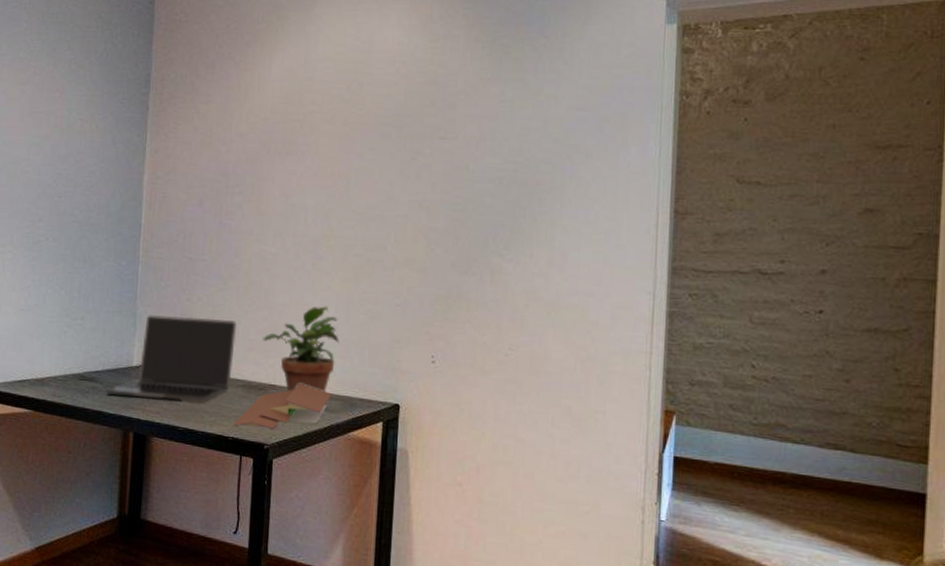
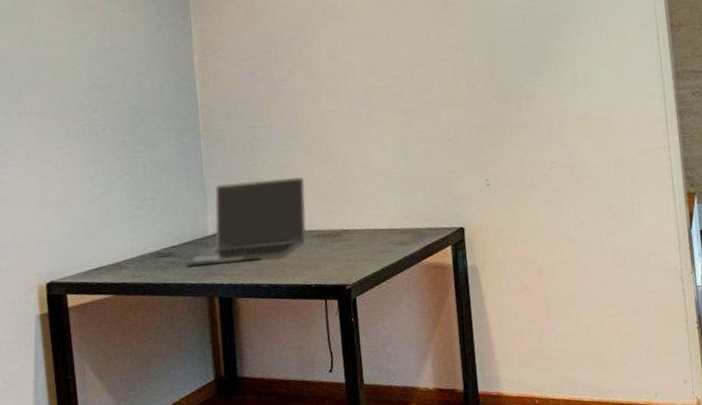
papers: present [232,383,332,429] -> none [313,223,402,275]
potted plant: present [263,306,339,393] -> none [330,150,402,233]

